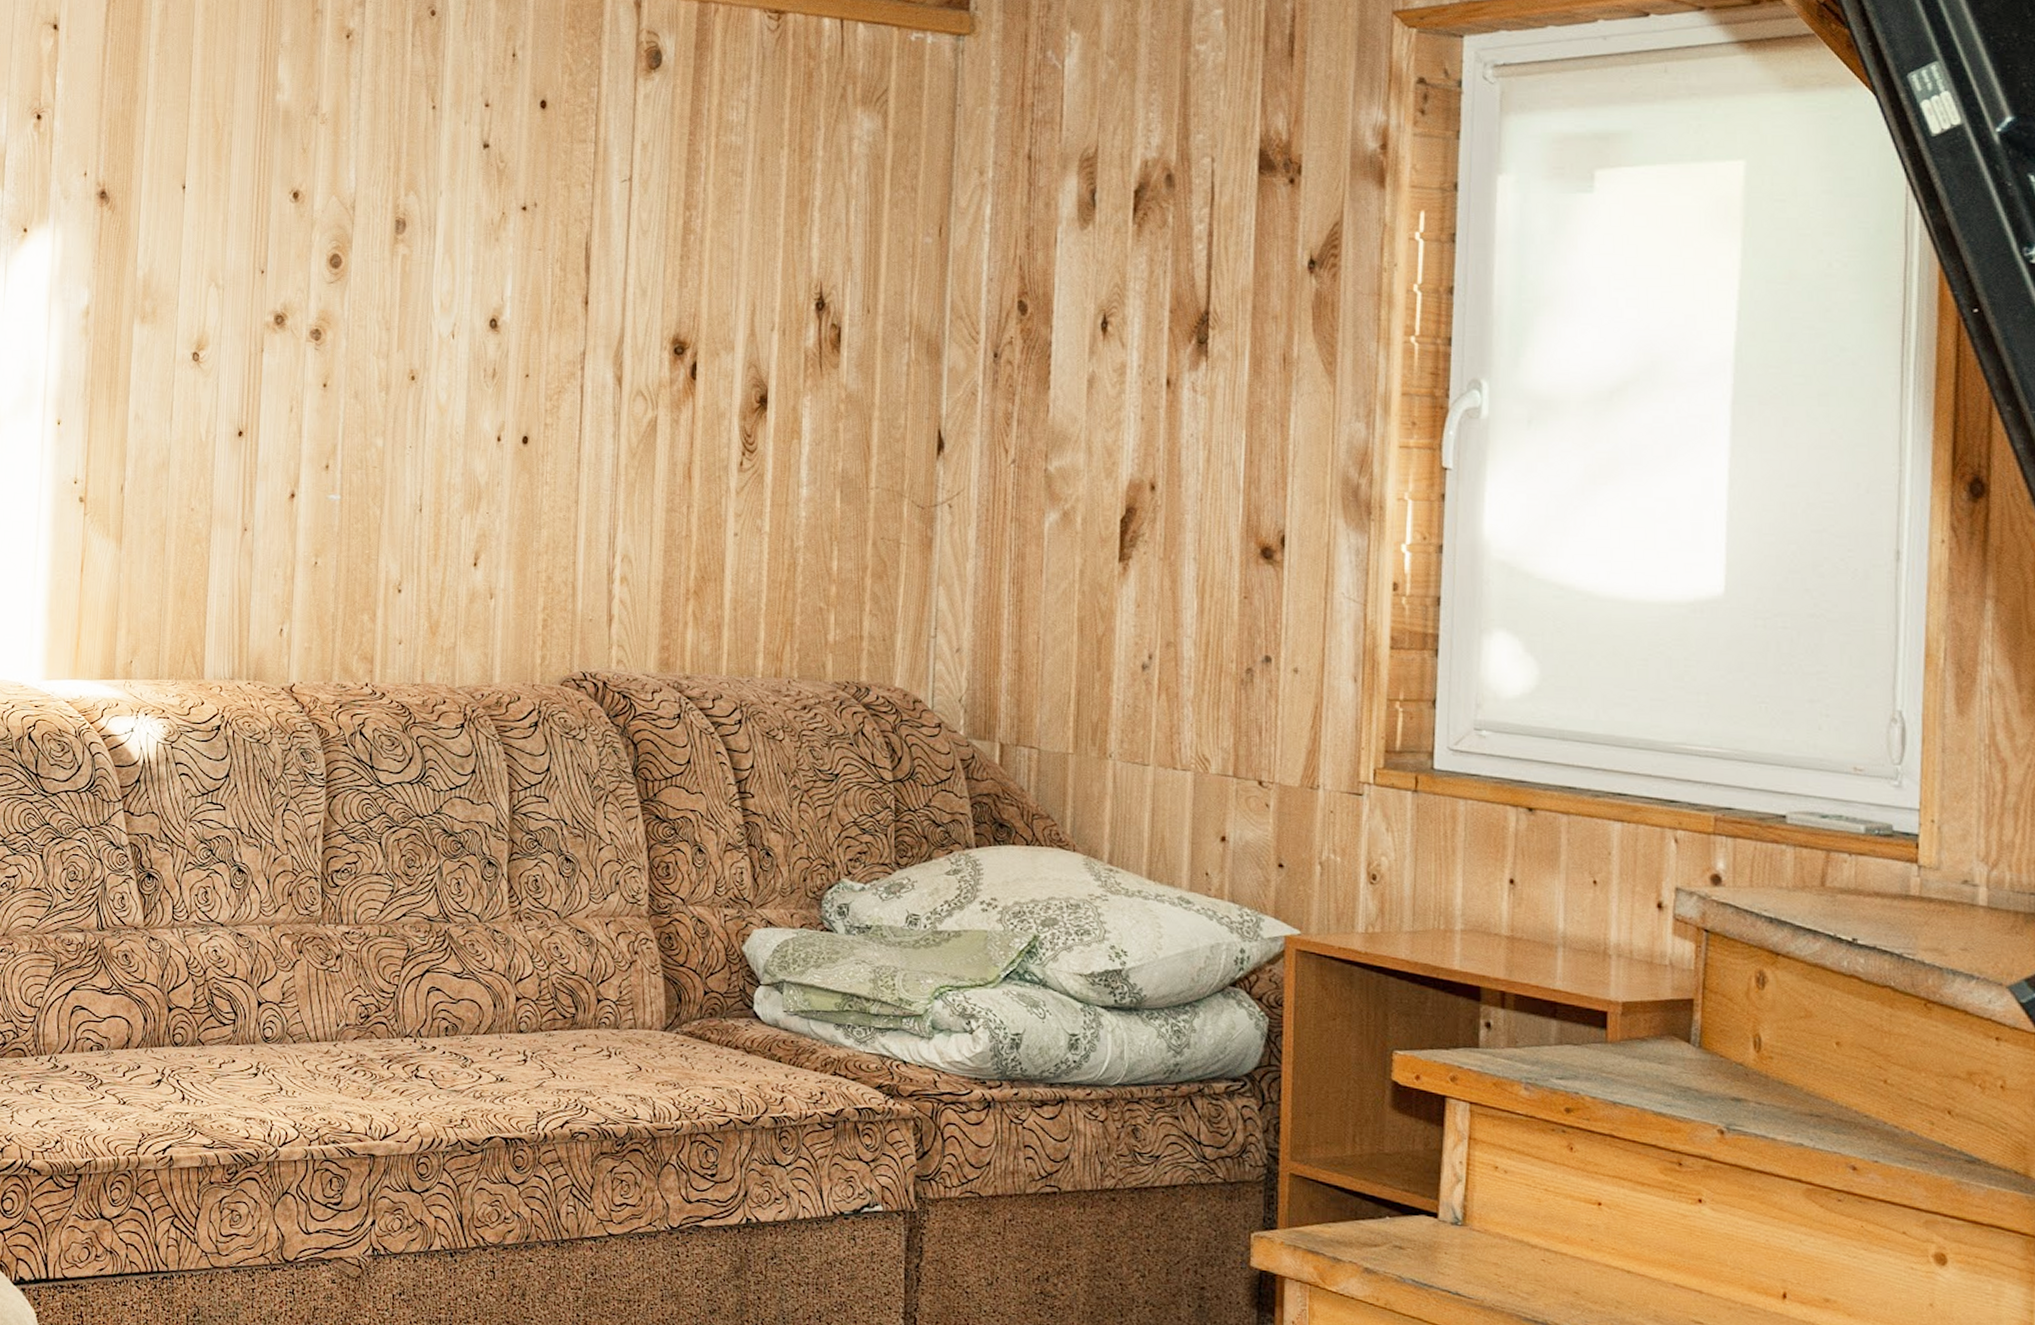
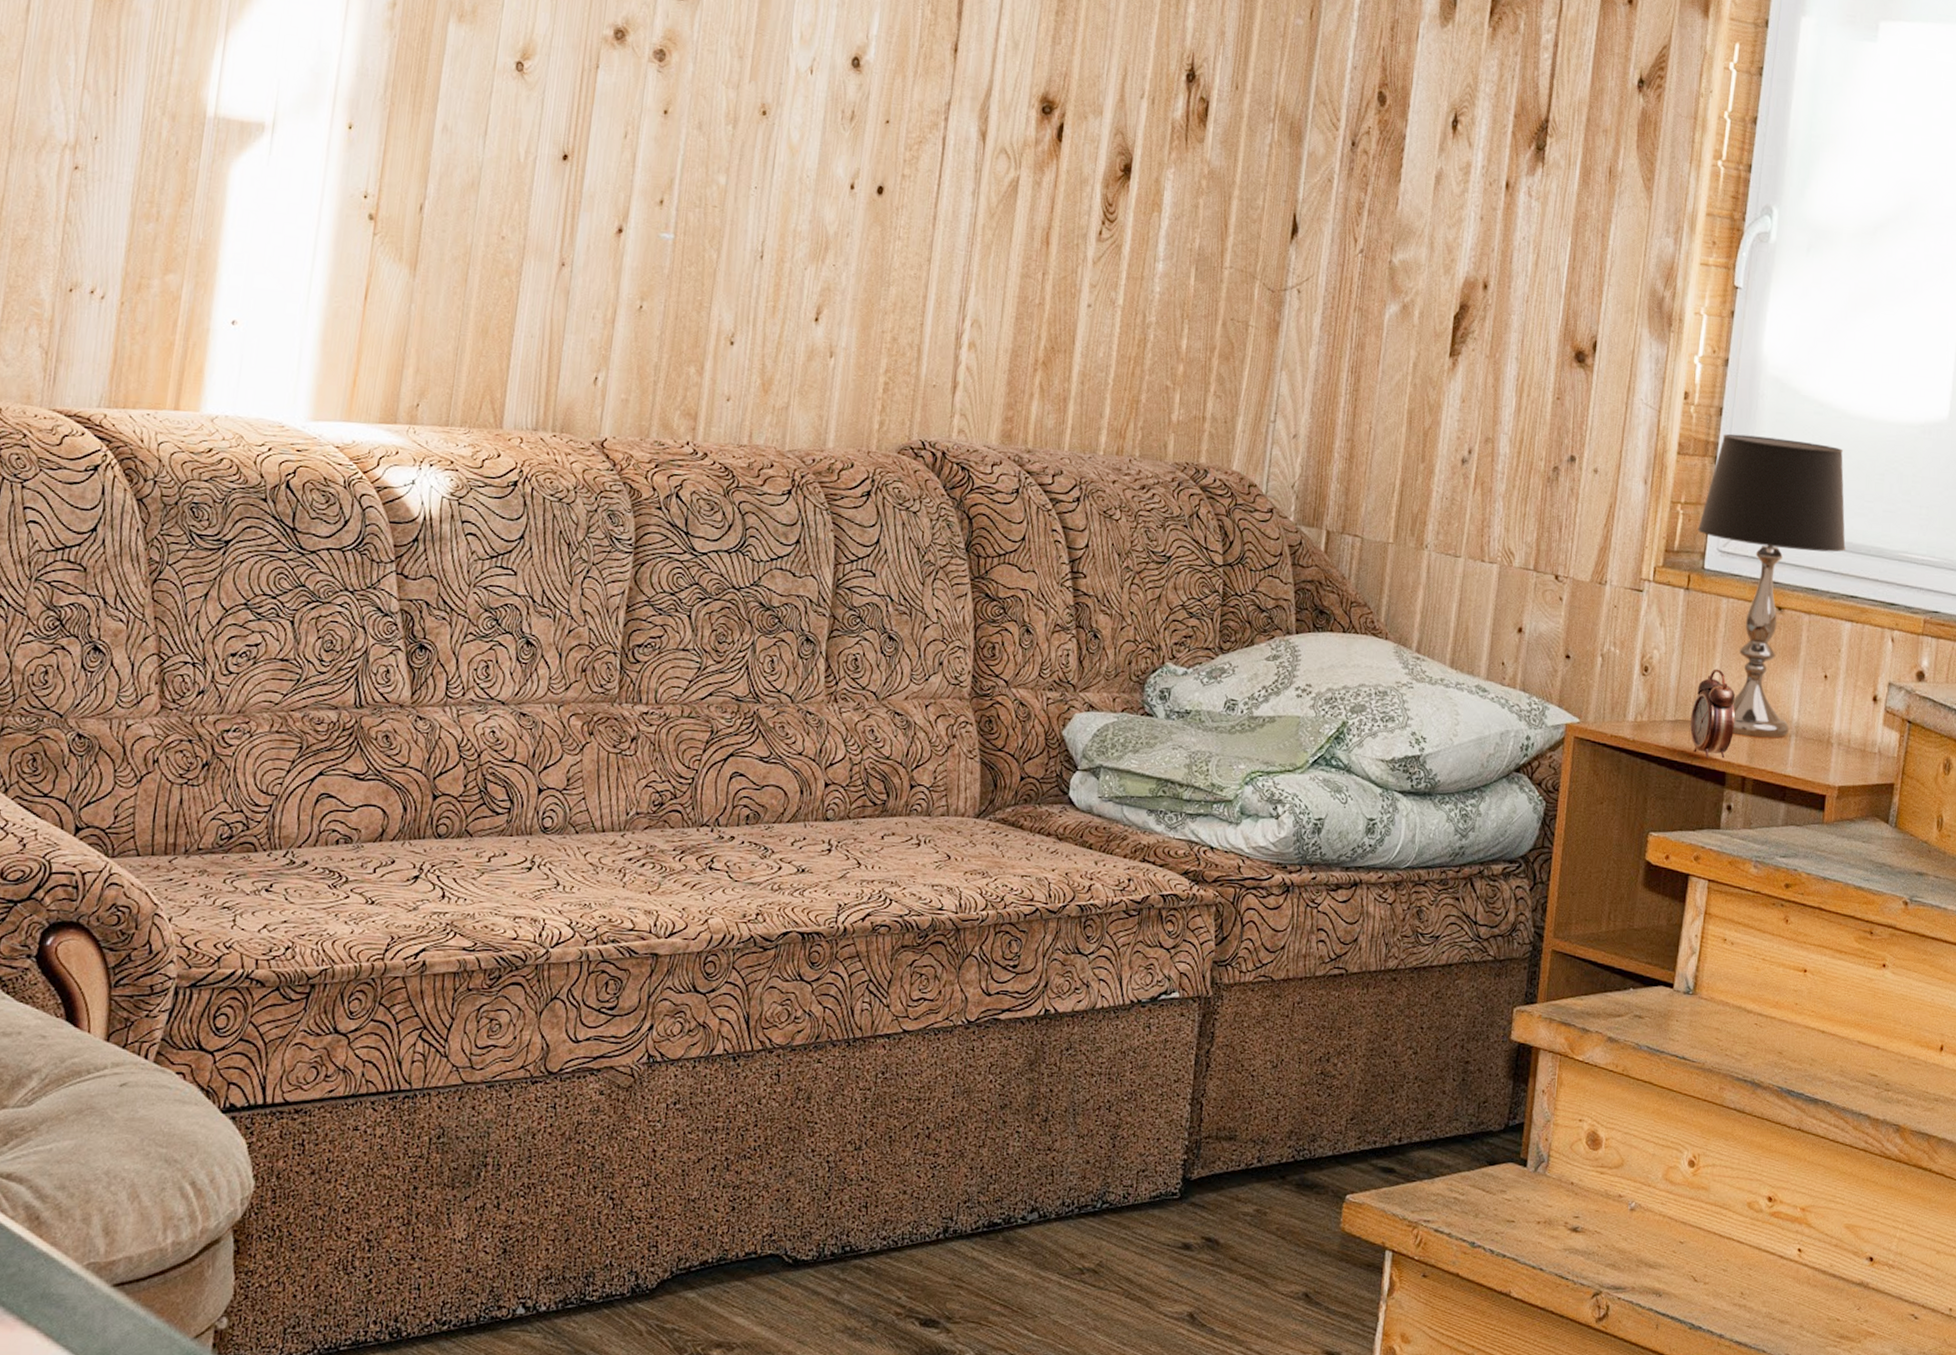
table lamp: none [1422,624,1608,950] -> present [1697,433,1846,739]
alarm clock: none [1432,875,1487,973] -> present [1690,668,1736,759]

